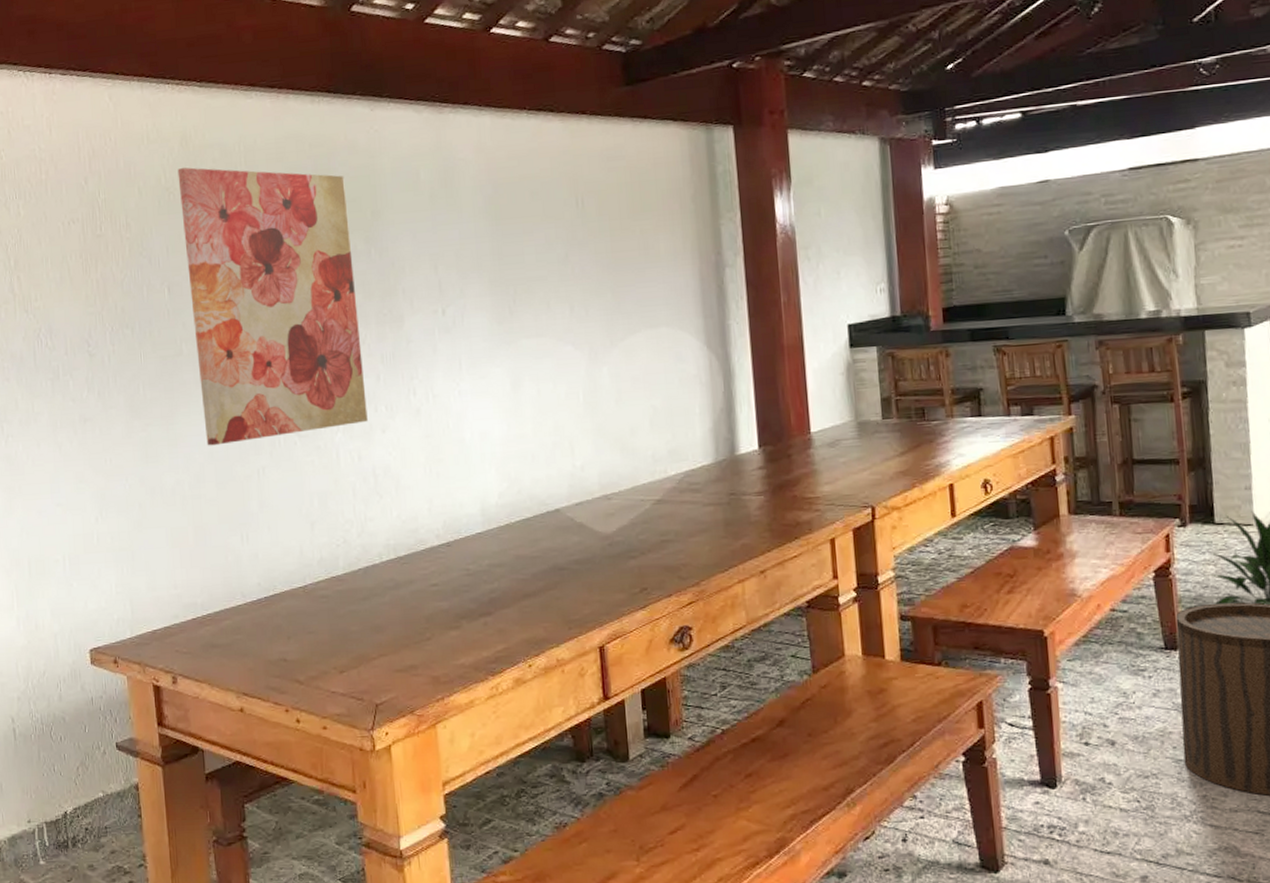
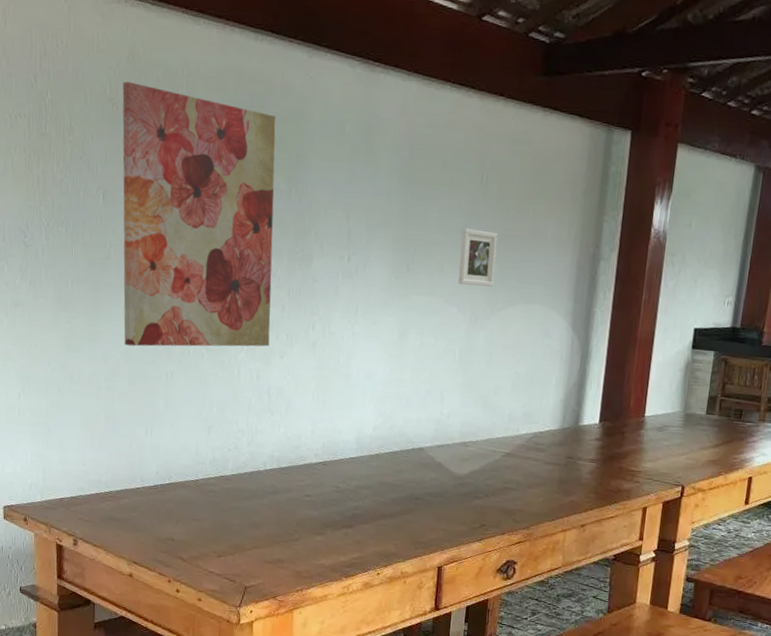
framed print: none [564,257,609,319] -> present [458,228,498,287]

